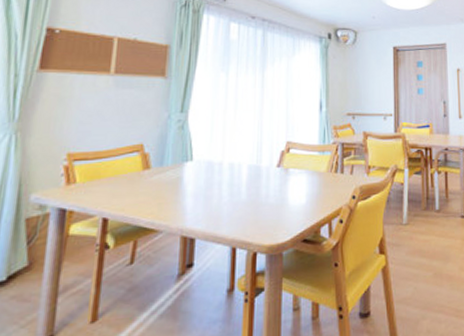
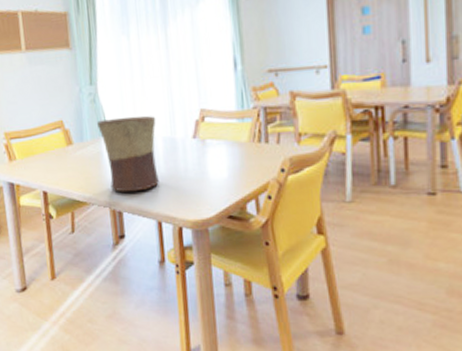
flower pot: none [182,144,244,218] -> present [97,116,159,192]

